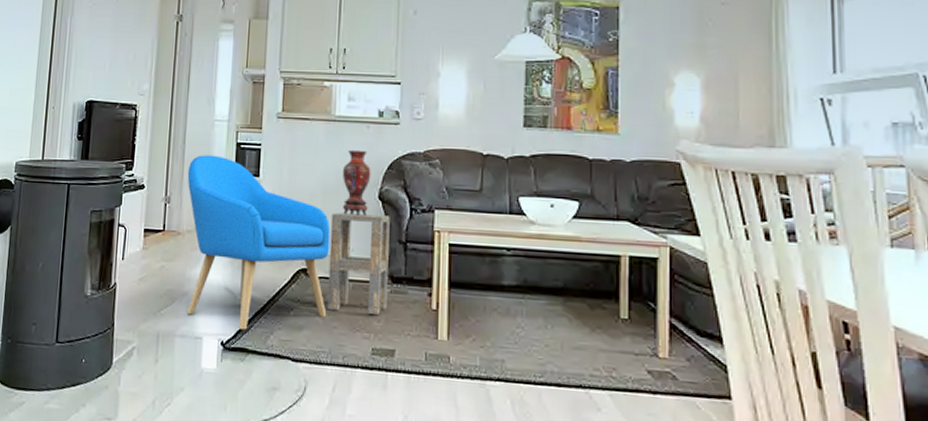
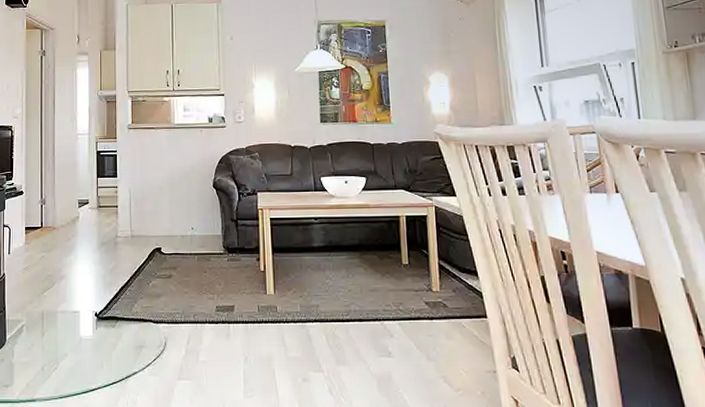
armchair: present [186,155,331,330] -> none [58,163,179,302]
side table: present [327,212,390,314] -> none [177,200,226,279]
vase: present [343,149,371,216] -> none [184,149,206,202]

